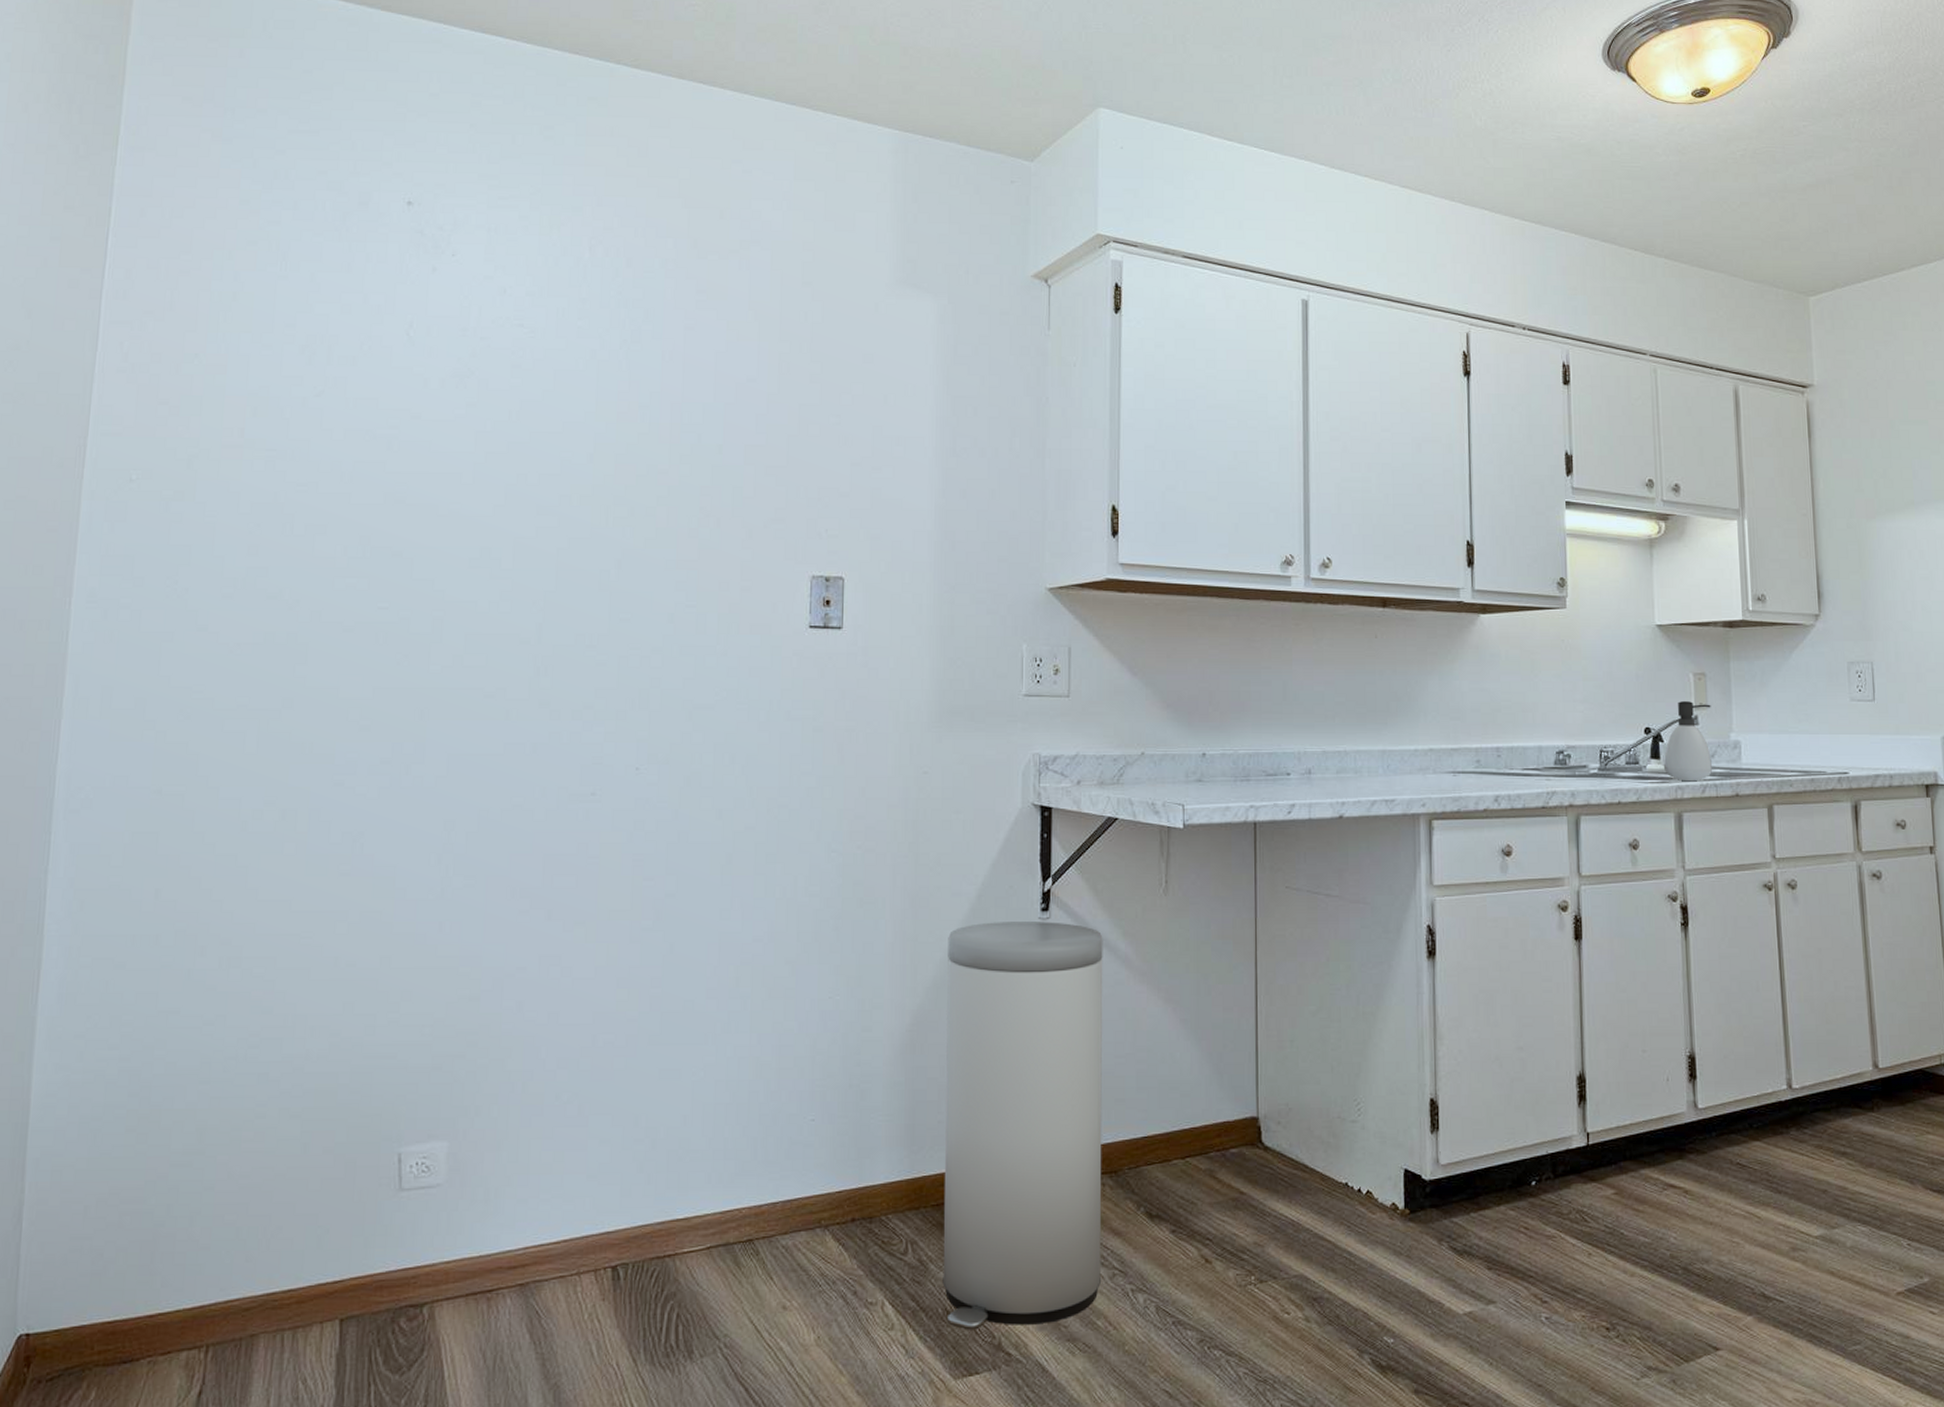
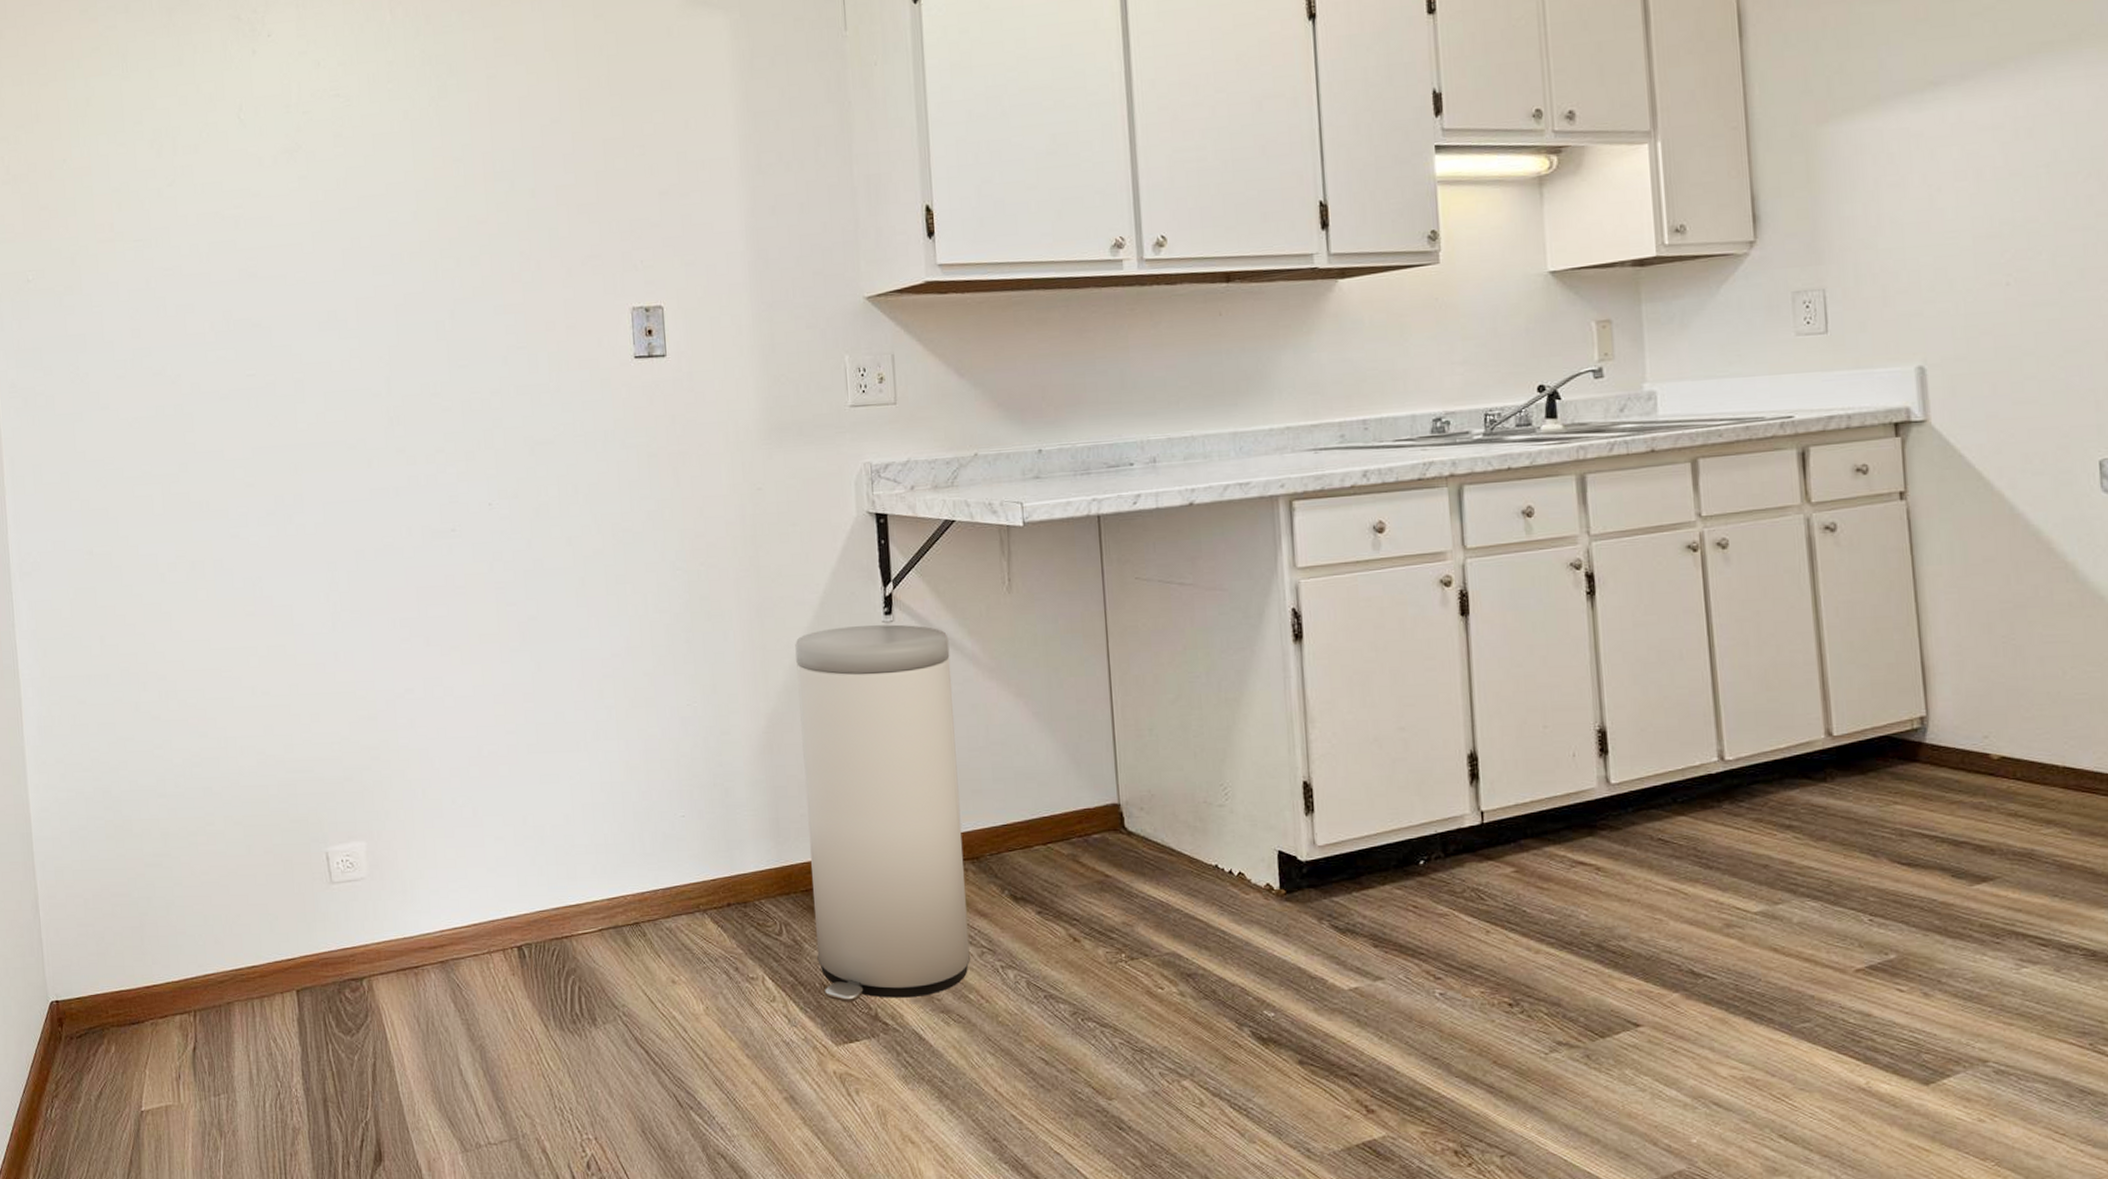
soap dispenser: present [1664,700,1712,782] -> none [1562,351,1621,441]

